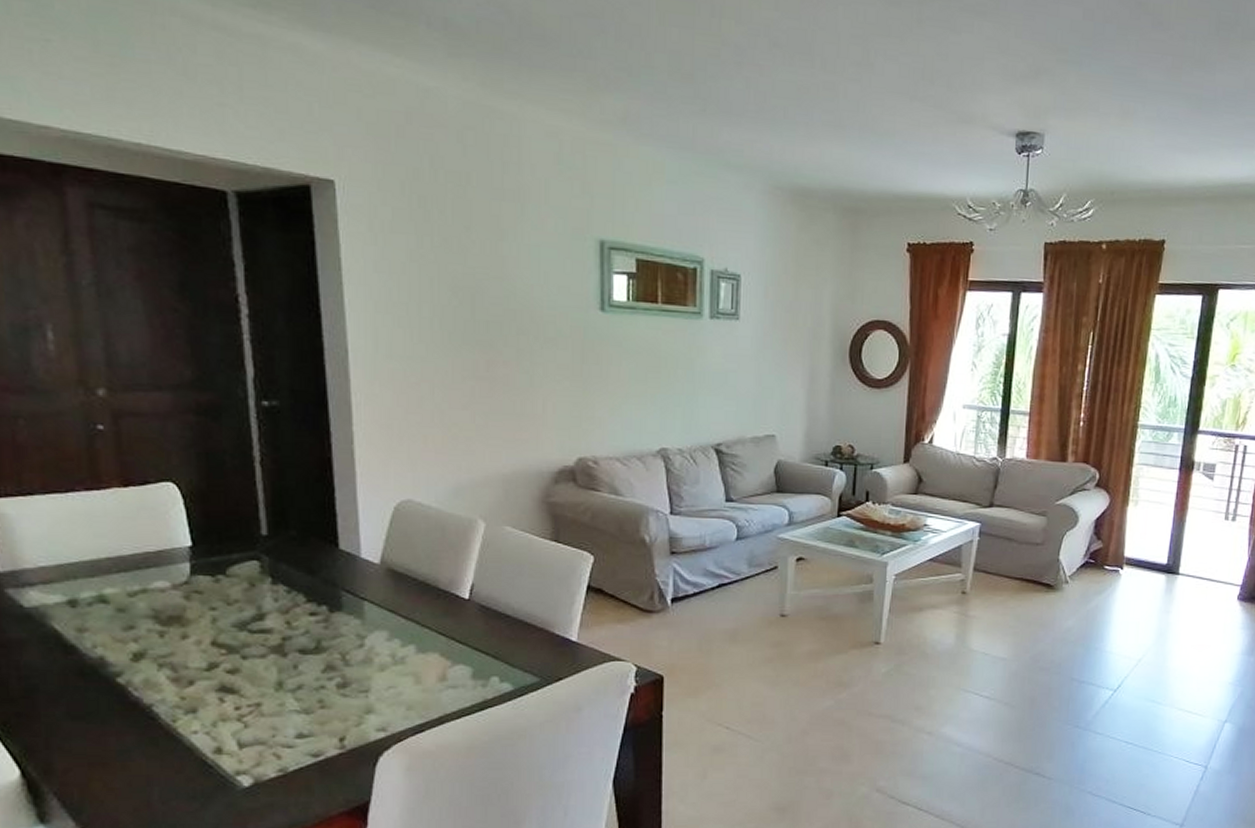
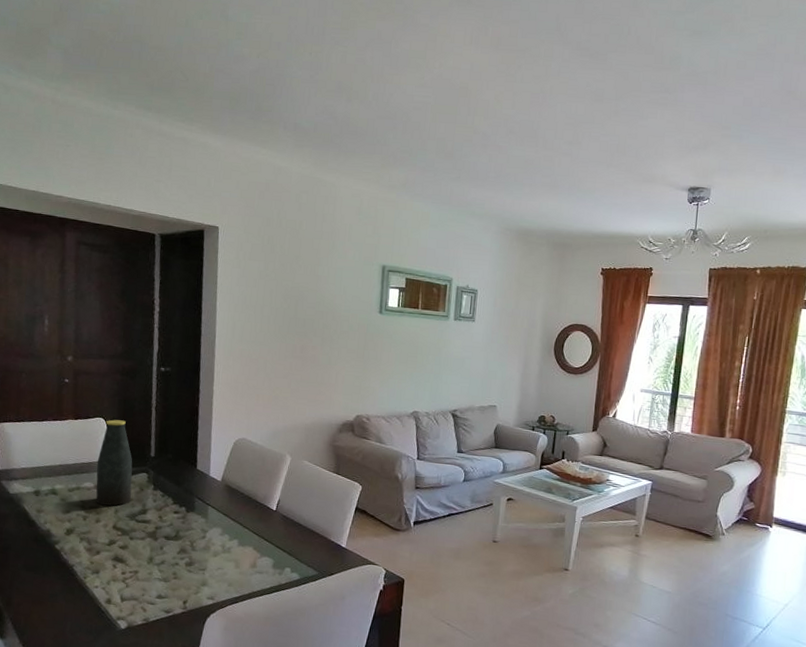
bottle: none [171,483,236,613] -> present [95,419,133,506]

